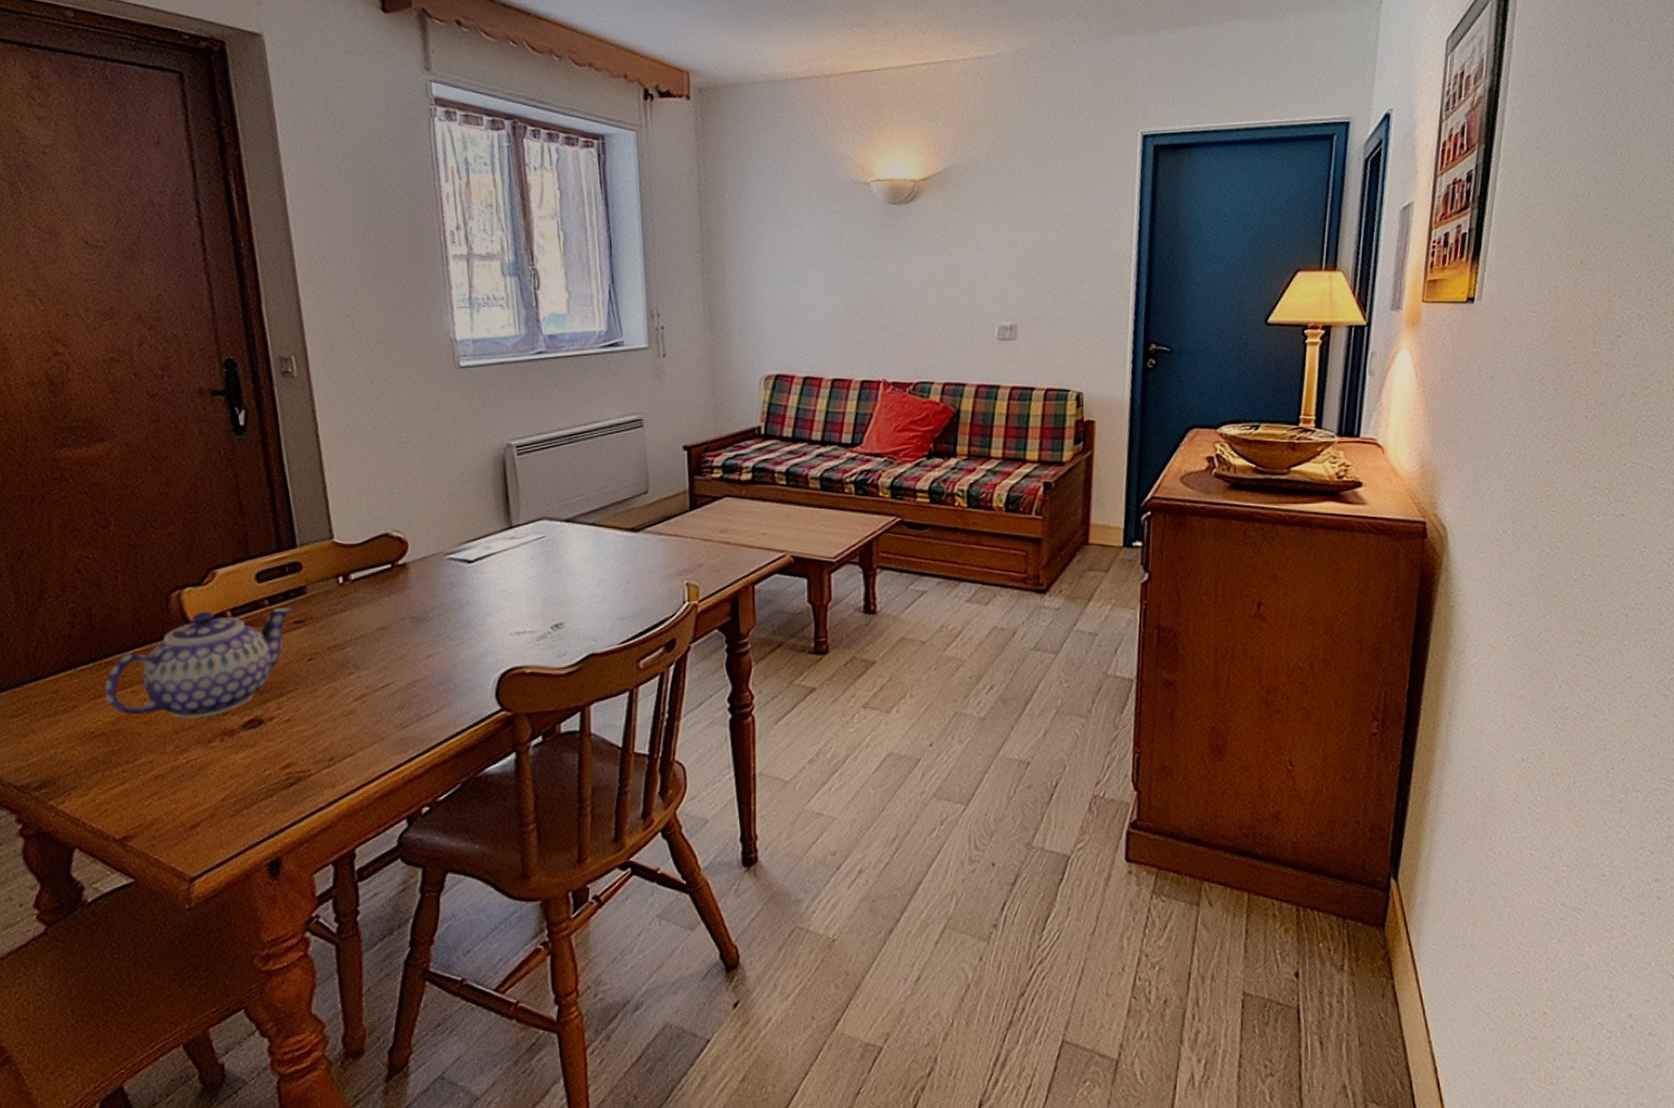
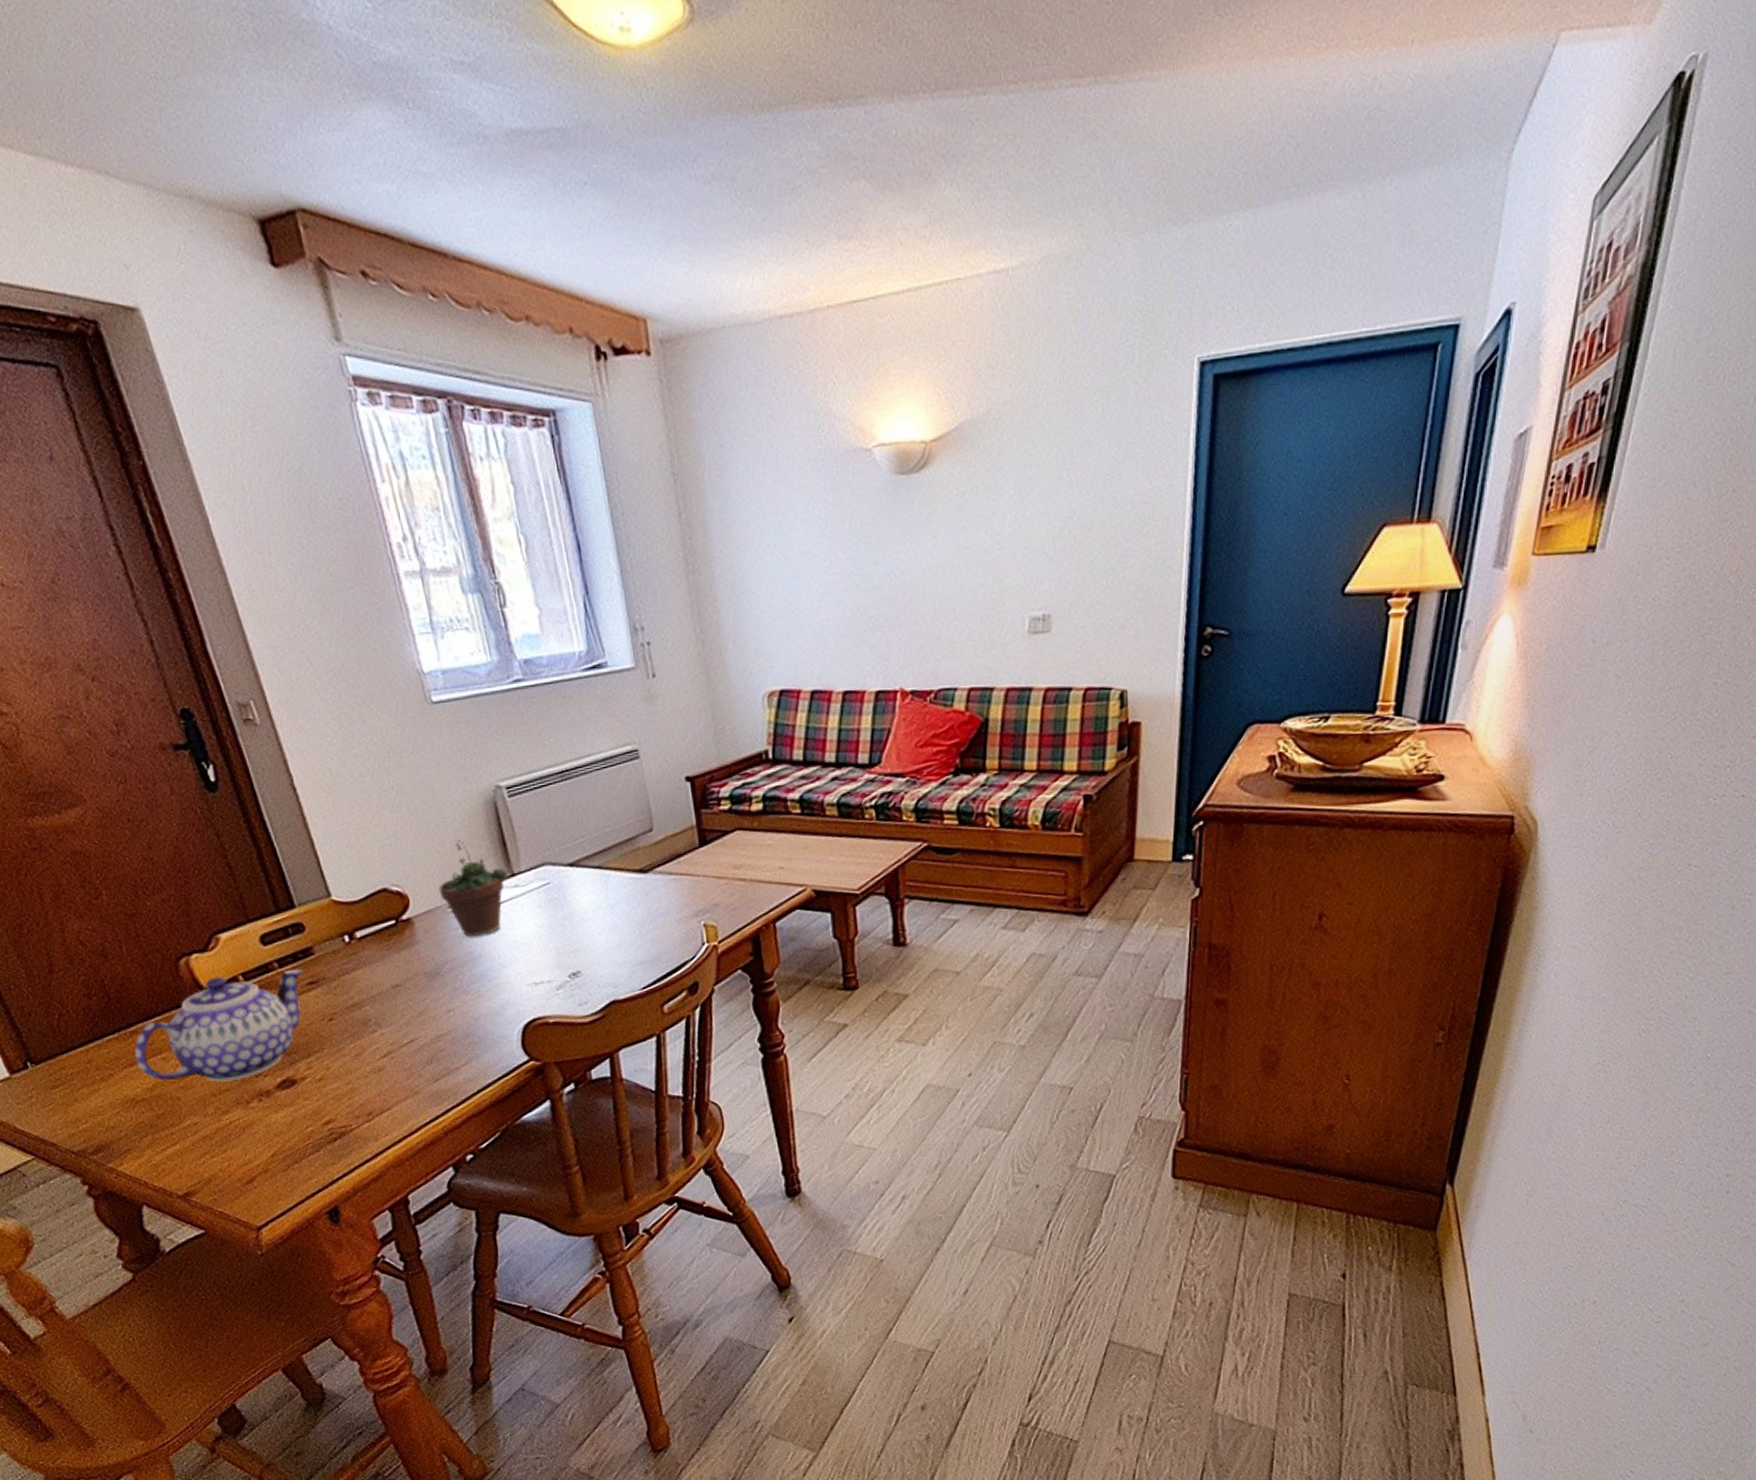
succulent plant: none [438,491,507,584] -> present [438,839,509,936]

